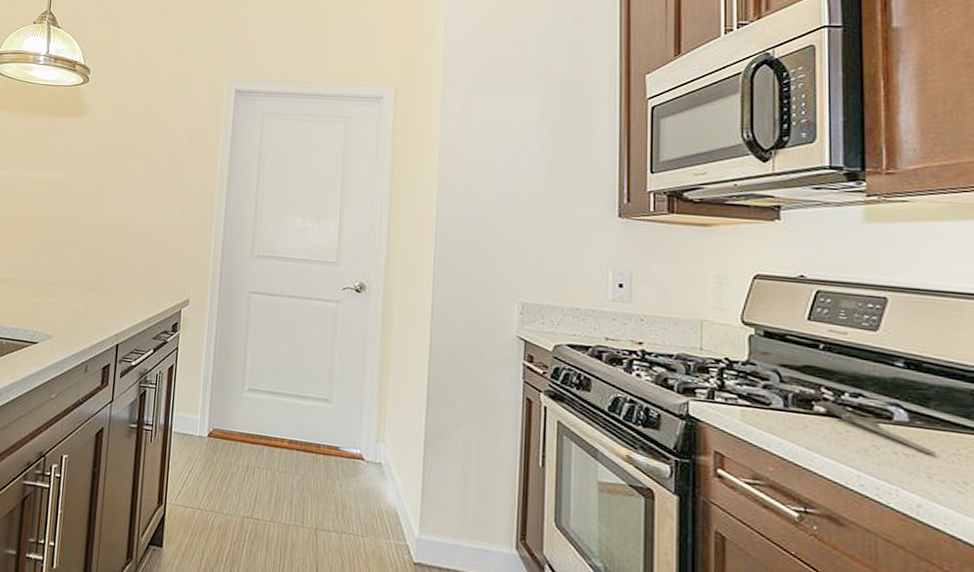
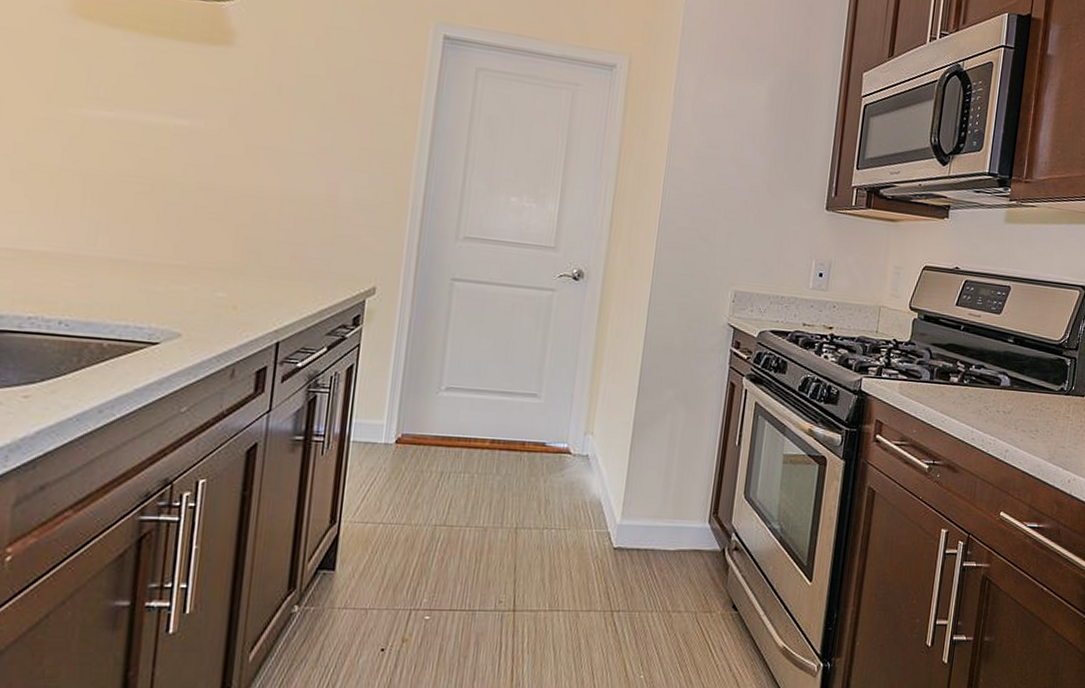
knife: present [819,400,935,455] -> none [954,372,1022,411]

